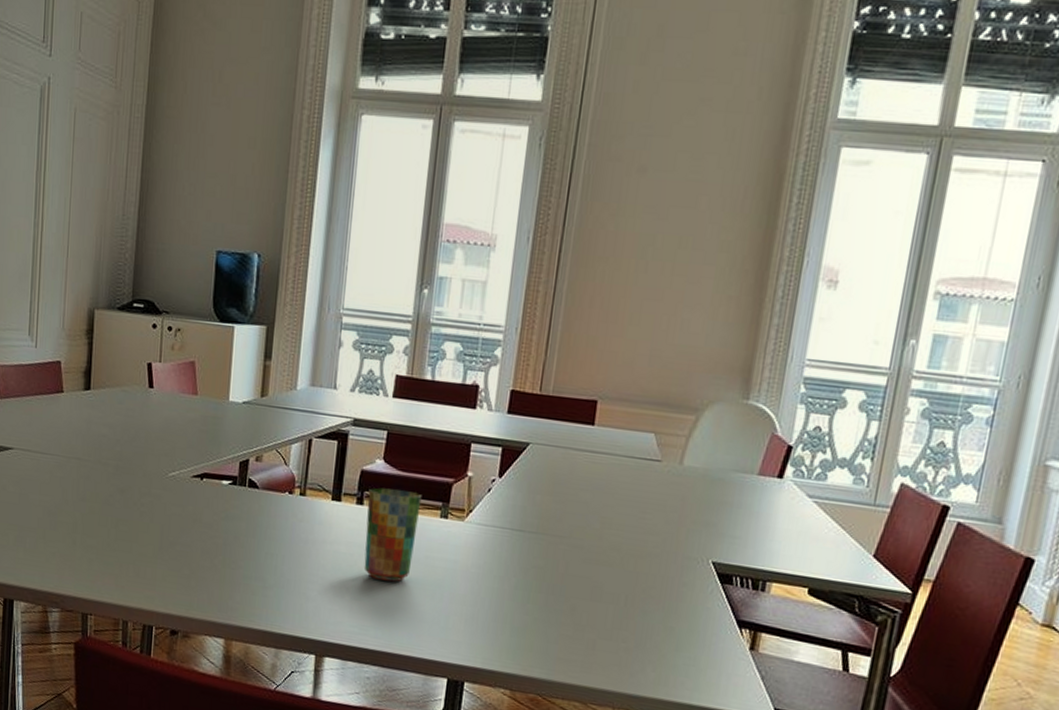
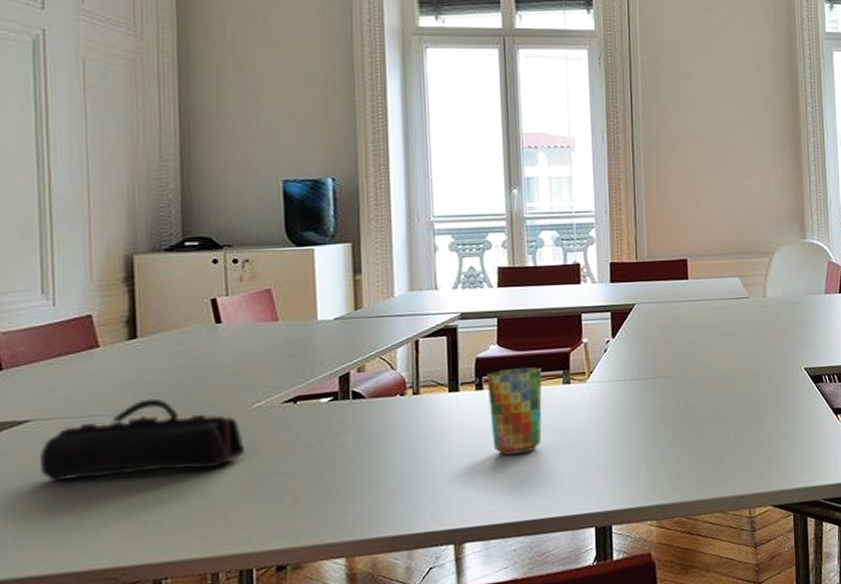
pencil case: none [16,448,159,526] -> present [40,398,246,484]

